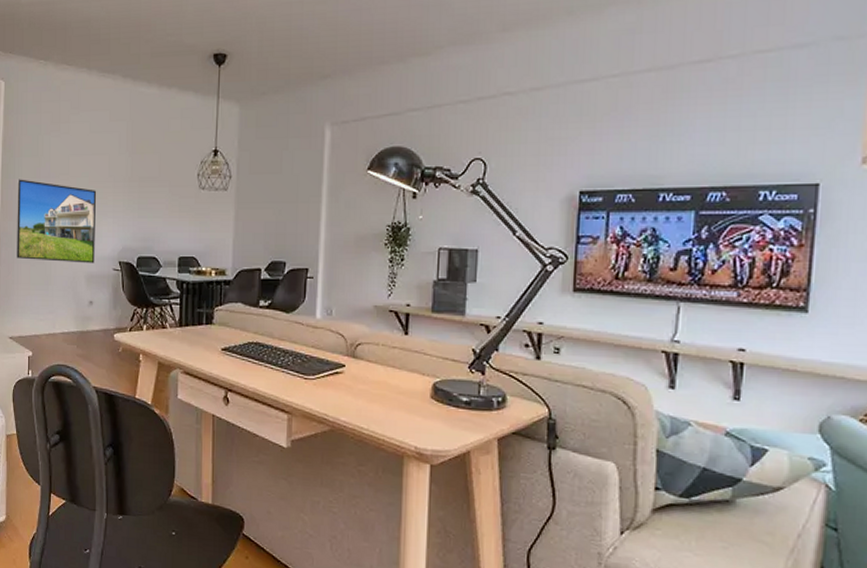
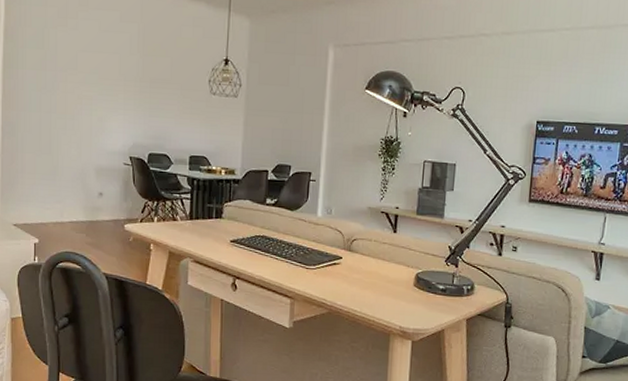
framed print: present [17,179,97,264] -> none [21,69,107,157]

